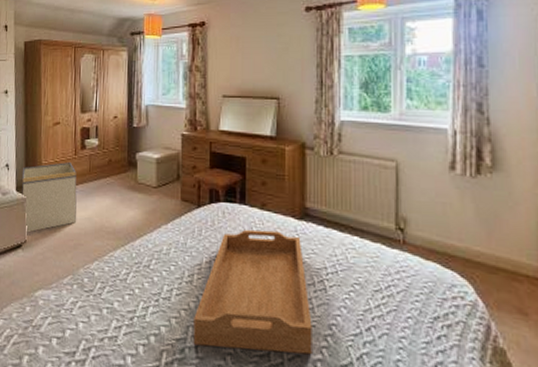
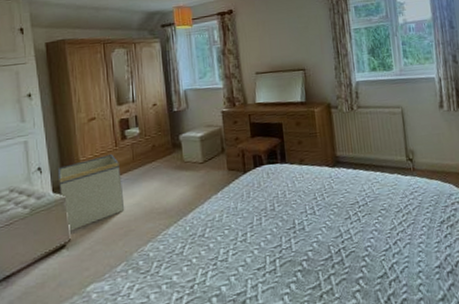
serving tray: present [193,229,312,355] -> none [251,180,355,295]

